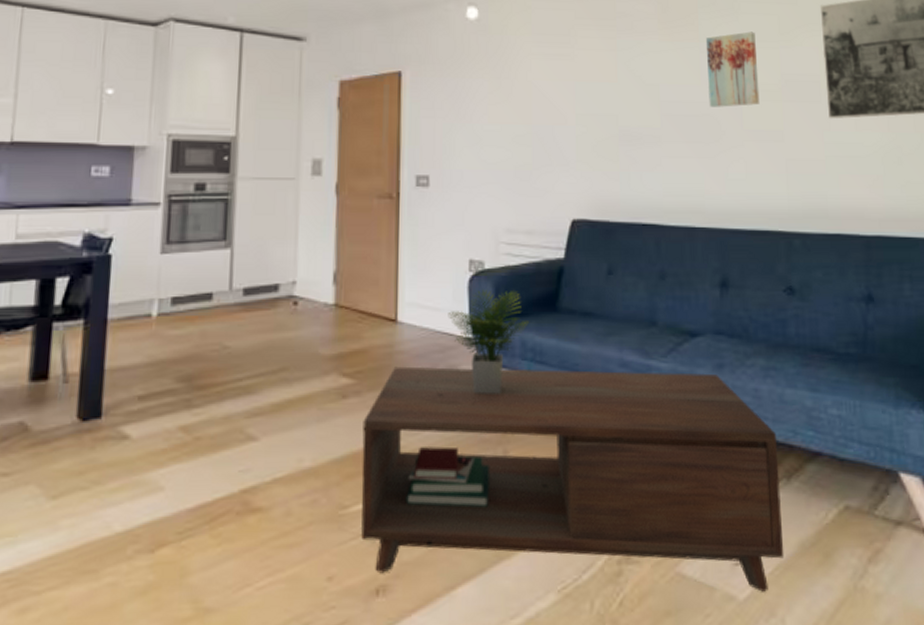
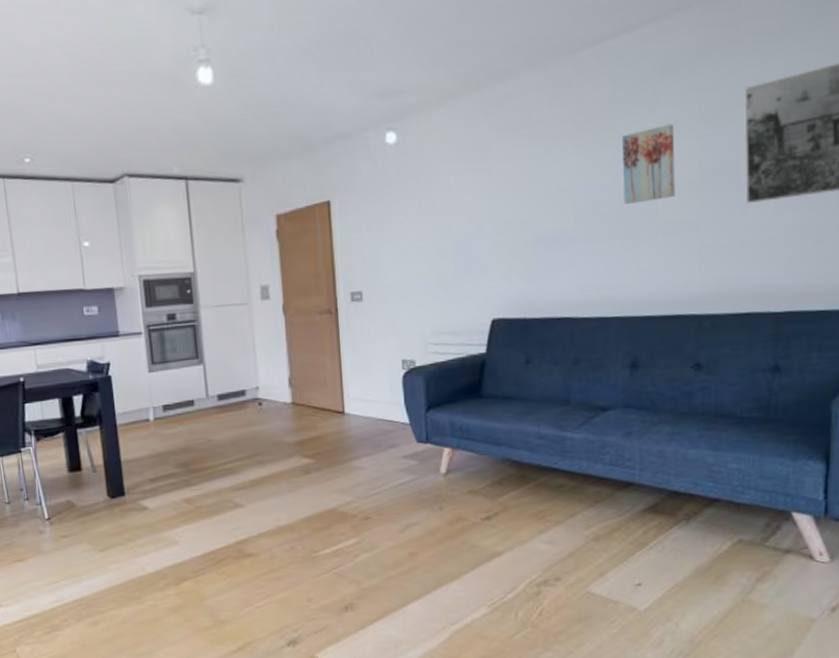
coffee table: present [361,289,784,592] -> none [324,382,681,604]

